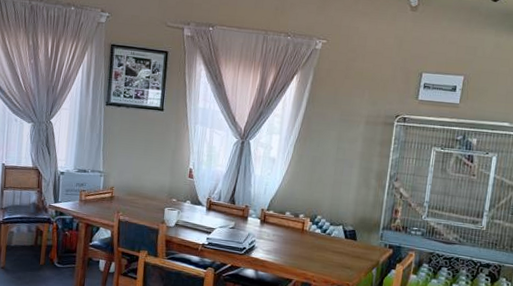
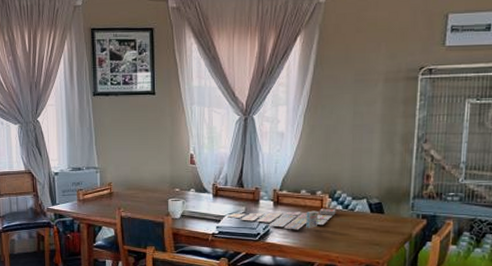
board game: none [217,227,315,248] -> present [227,208,336,230]

